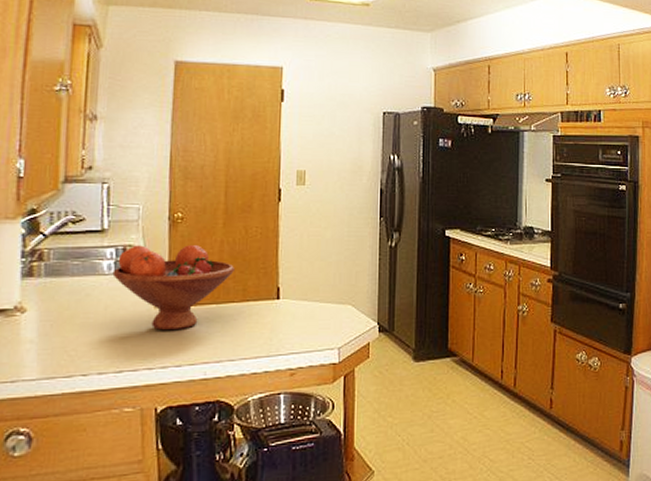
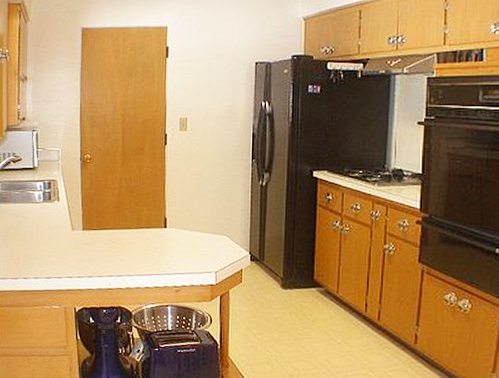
fruit bowl: present [112,245,234,331] -> none [42,180,131,249]

